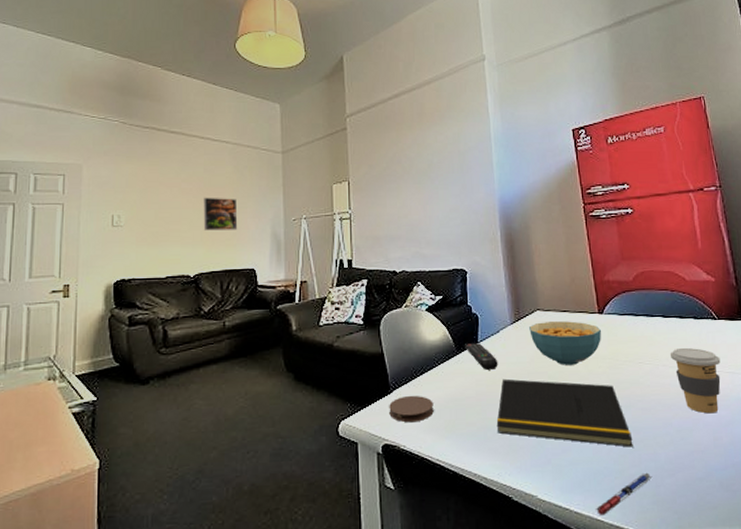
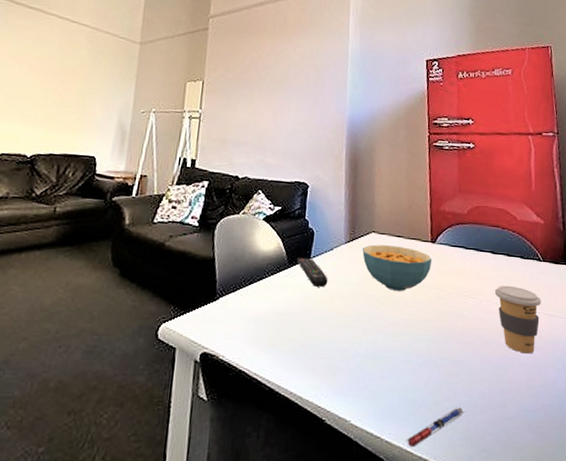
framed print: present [203,197,238,231] -> none [48,77,87,115]
coaster: present [389,395,434,423] -> none [212,304,259,333]
notepad: present [496,378,633,447] -> none [318,297,450,380]

